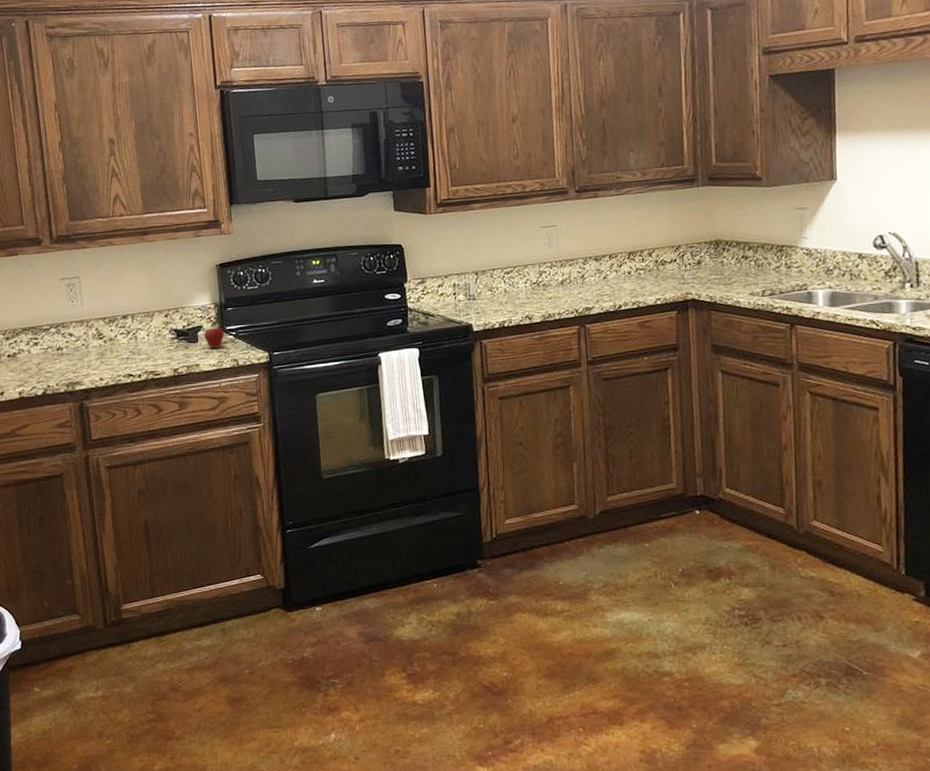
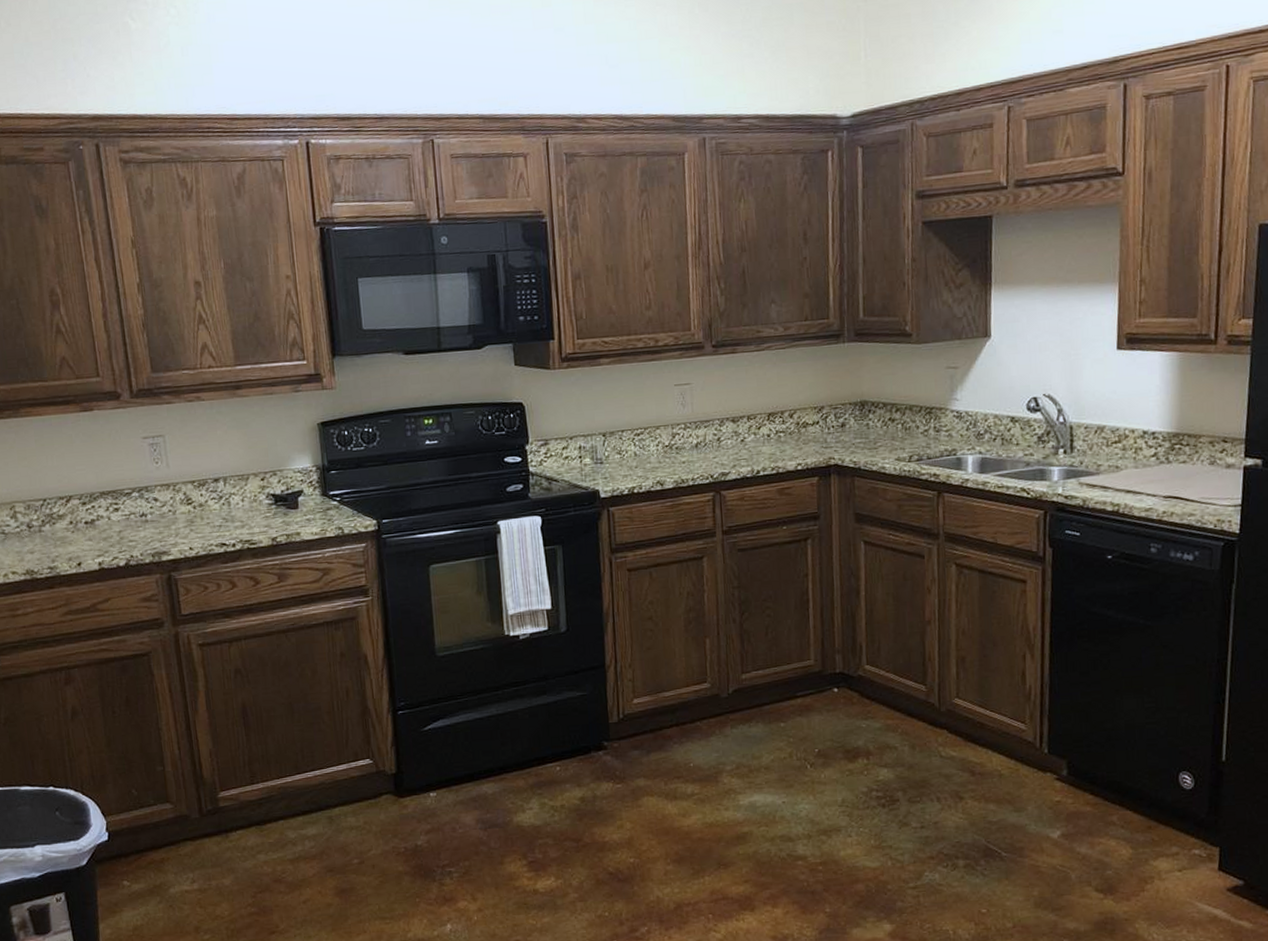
fruit: present [203,318,225,348] -> none [304,482,328,515]

